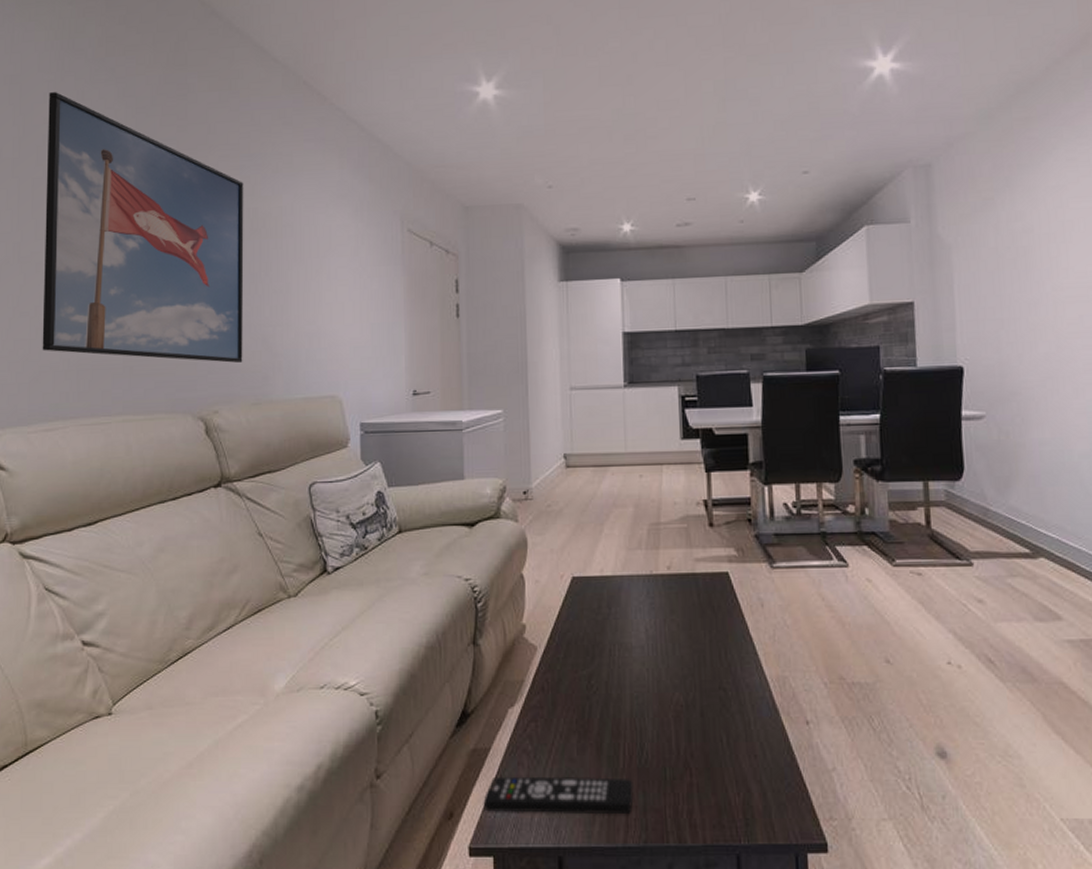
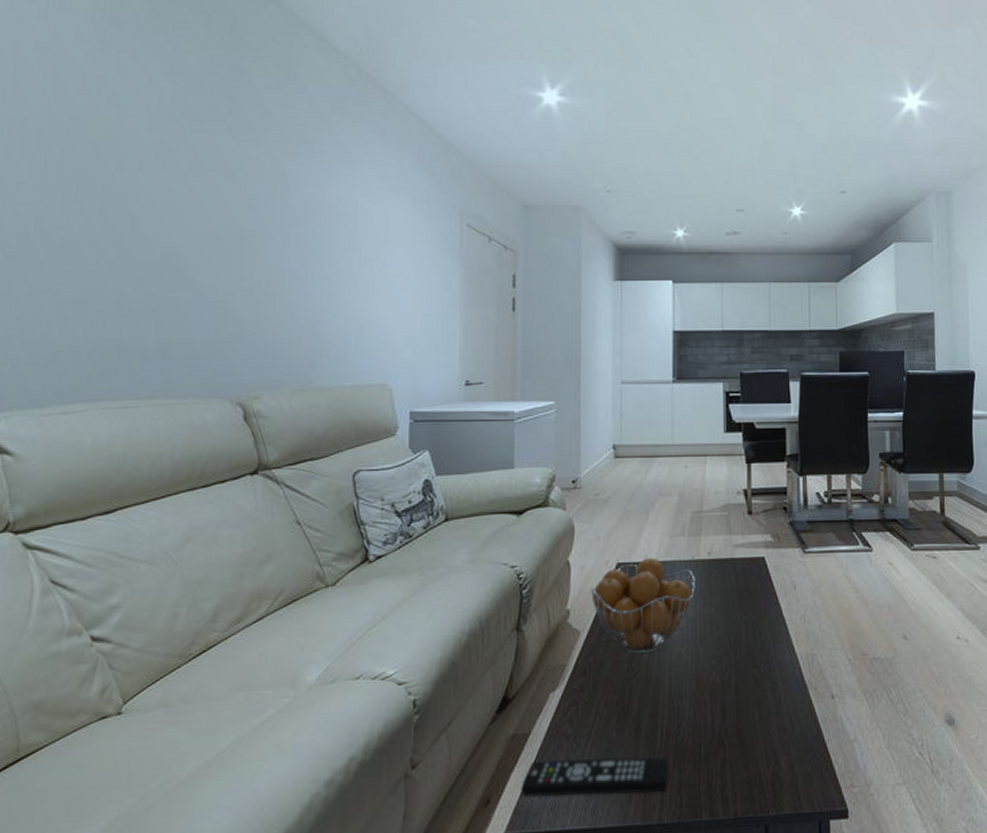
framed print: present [42,92,244,363] -> none [62,63,298,348]
fruit basket: none [545,571,655,672] -> present [590,557,695,655]

